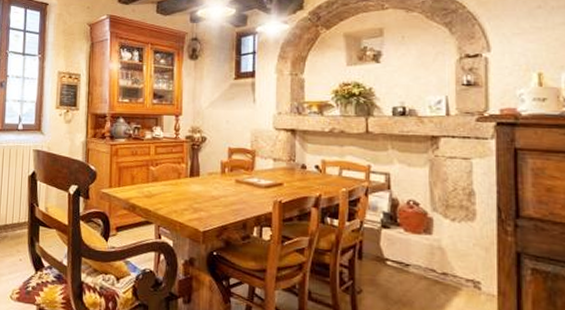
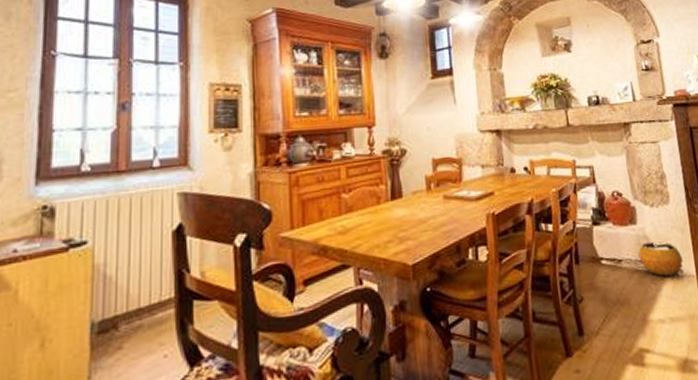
clay pot: none [430,253,483,293] -> present [638,241,683,278]

